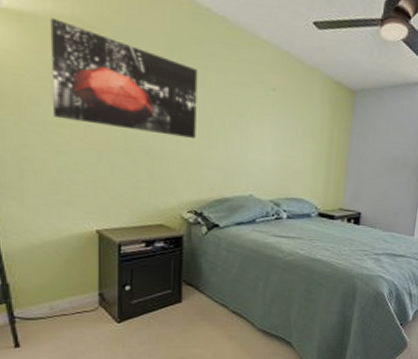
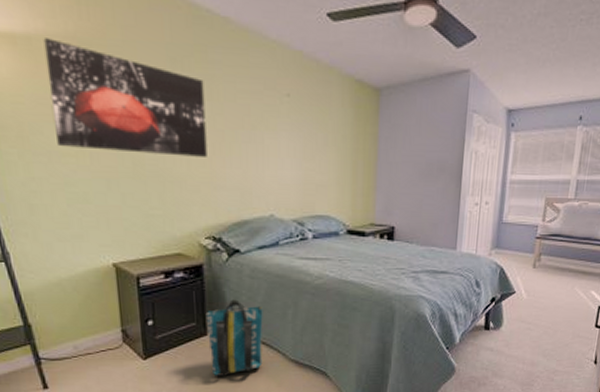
tote bag: none [181,270,236,342] -> present [205,299,263,376]

